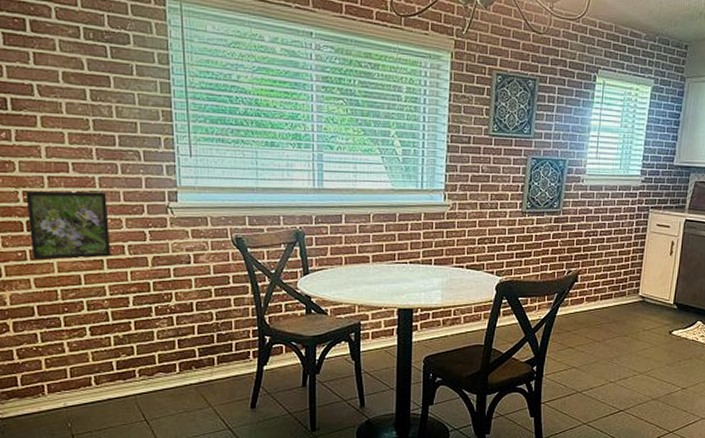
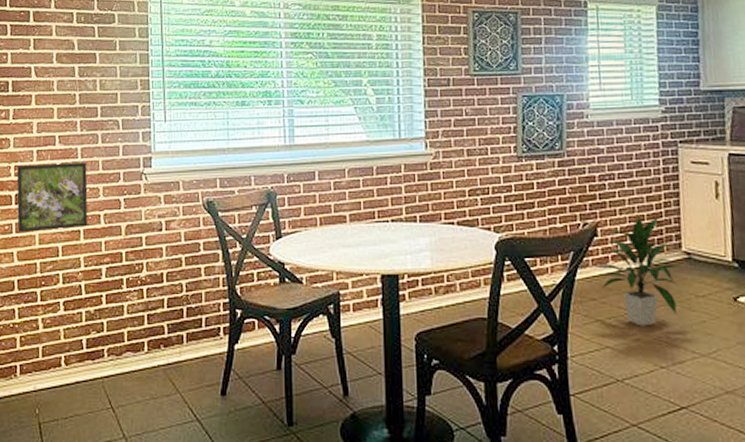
indoor plant: none [570,267,637,352] -> present [592,216,681,327]

